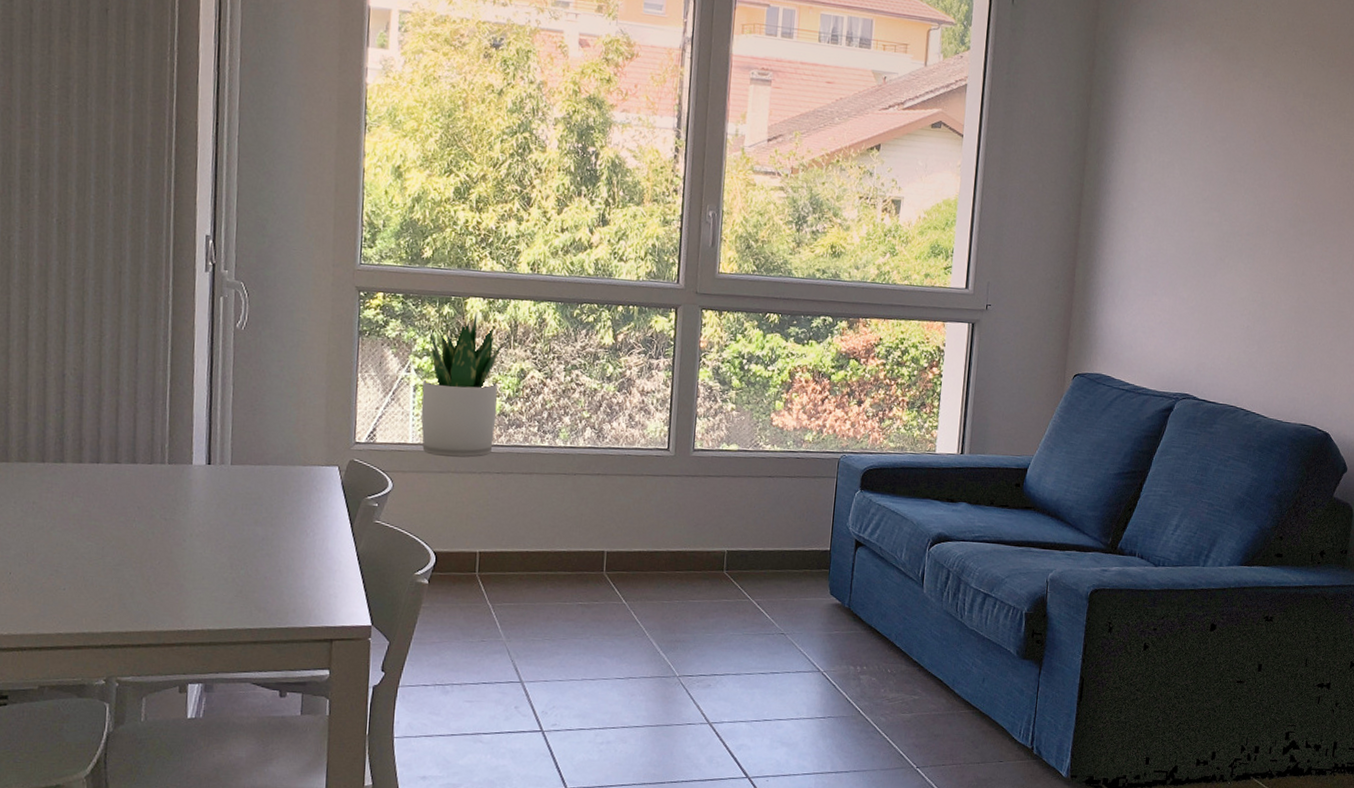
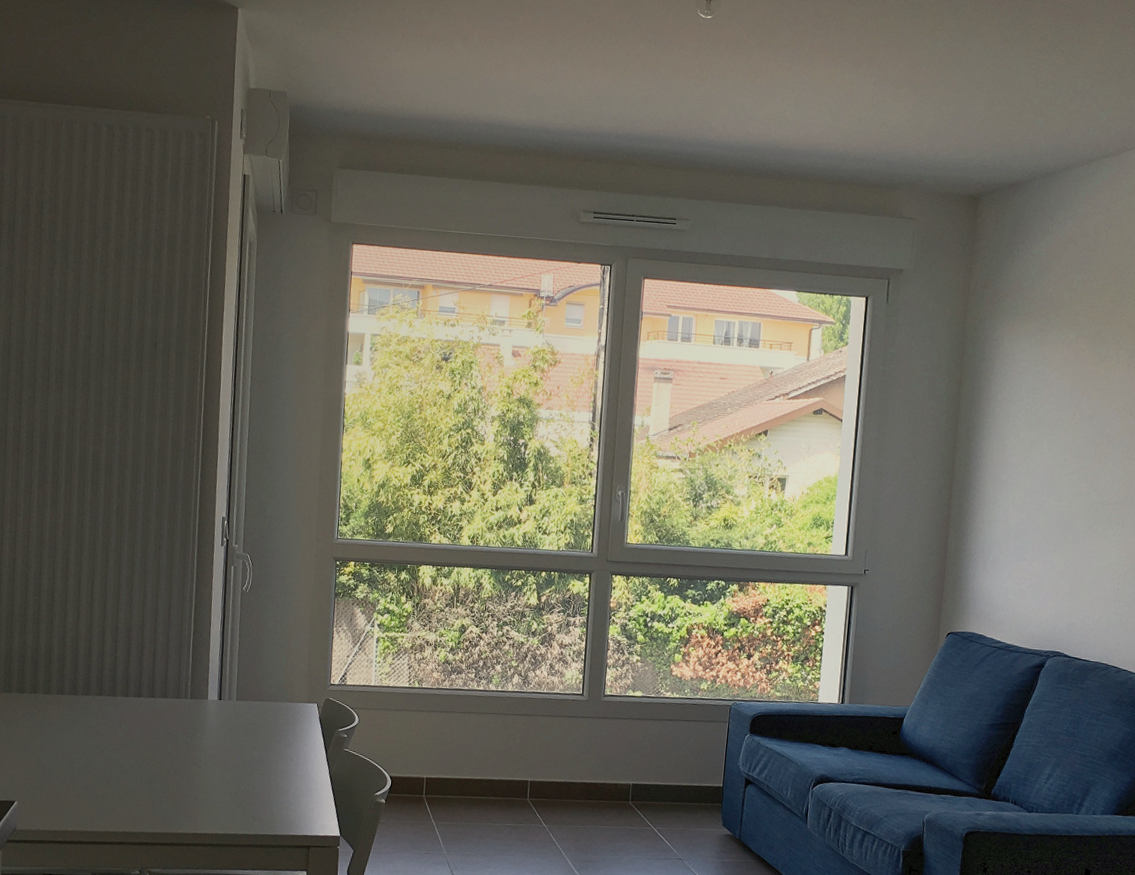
planter: present [420,311,502,458] -> none [381,577,447,699]

